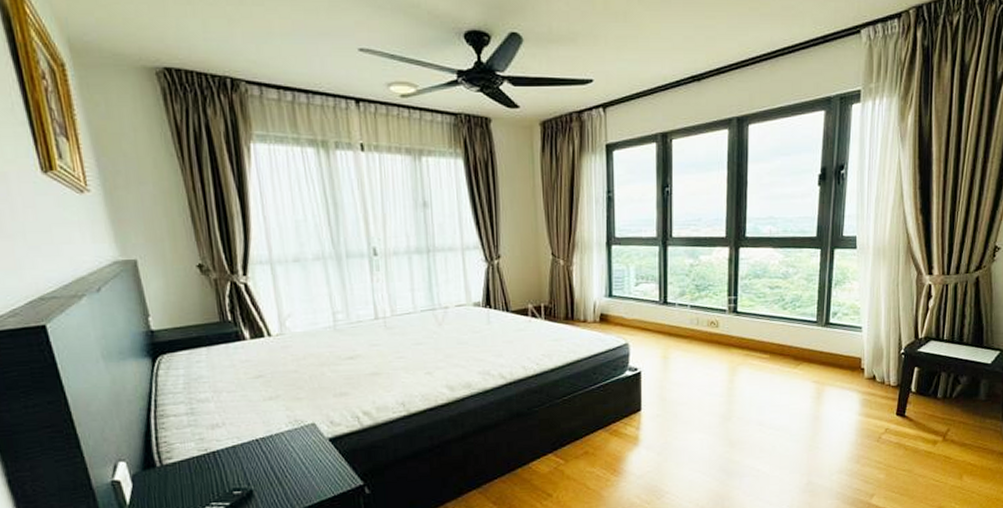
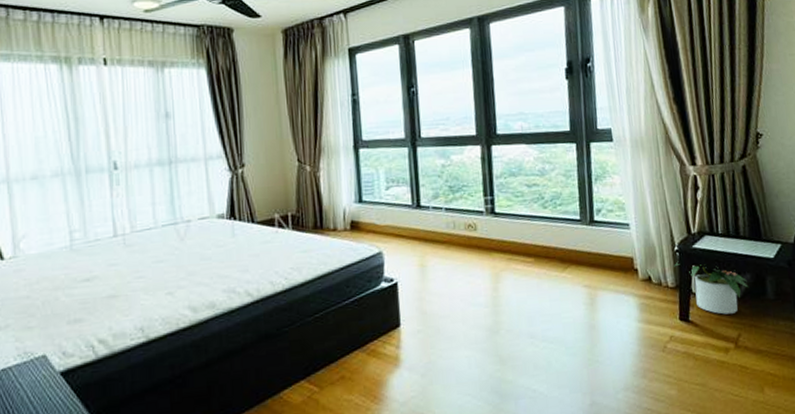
potted plant: none [898,363,964,412] -> present [674,261,749,315]

